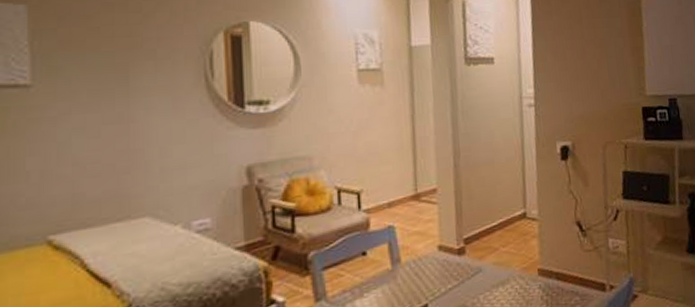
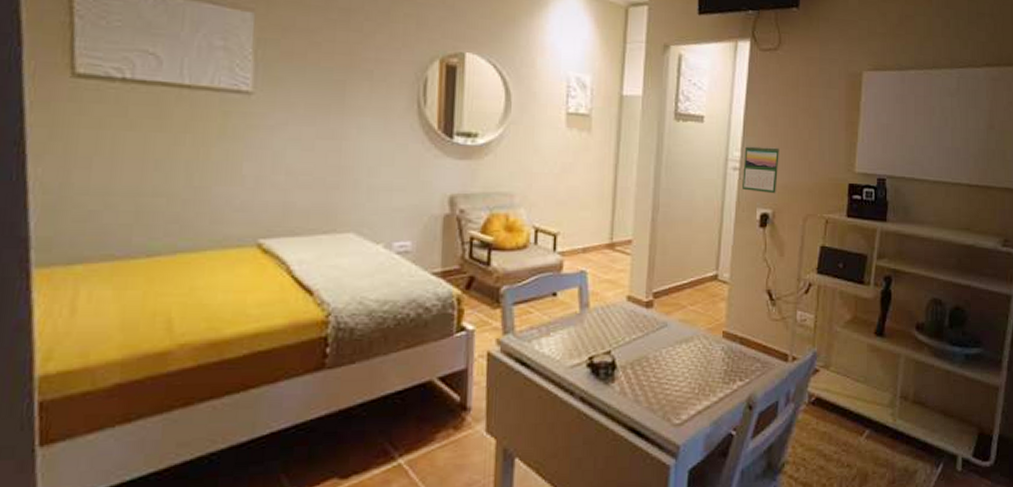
calendar: none [537,80,573,126] -> present [742,145,779,194]

